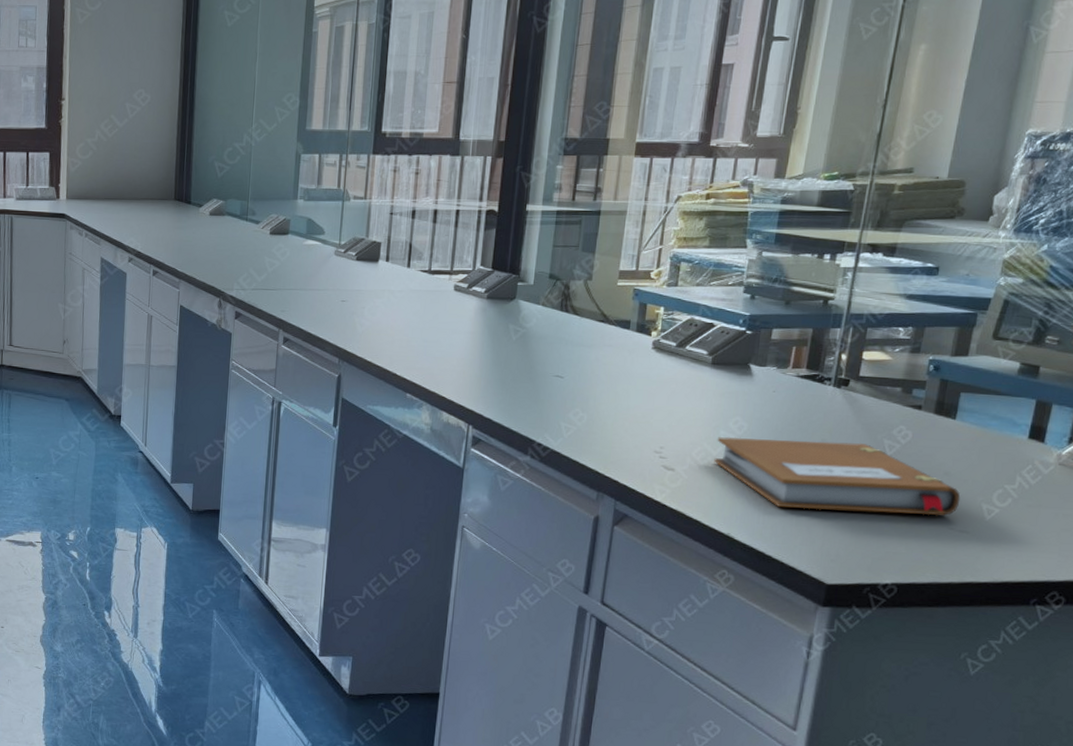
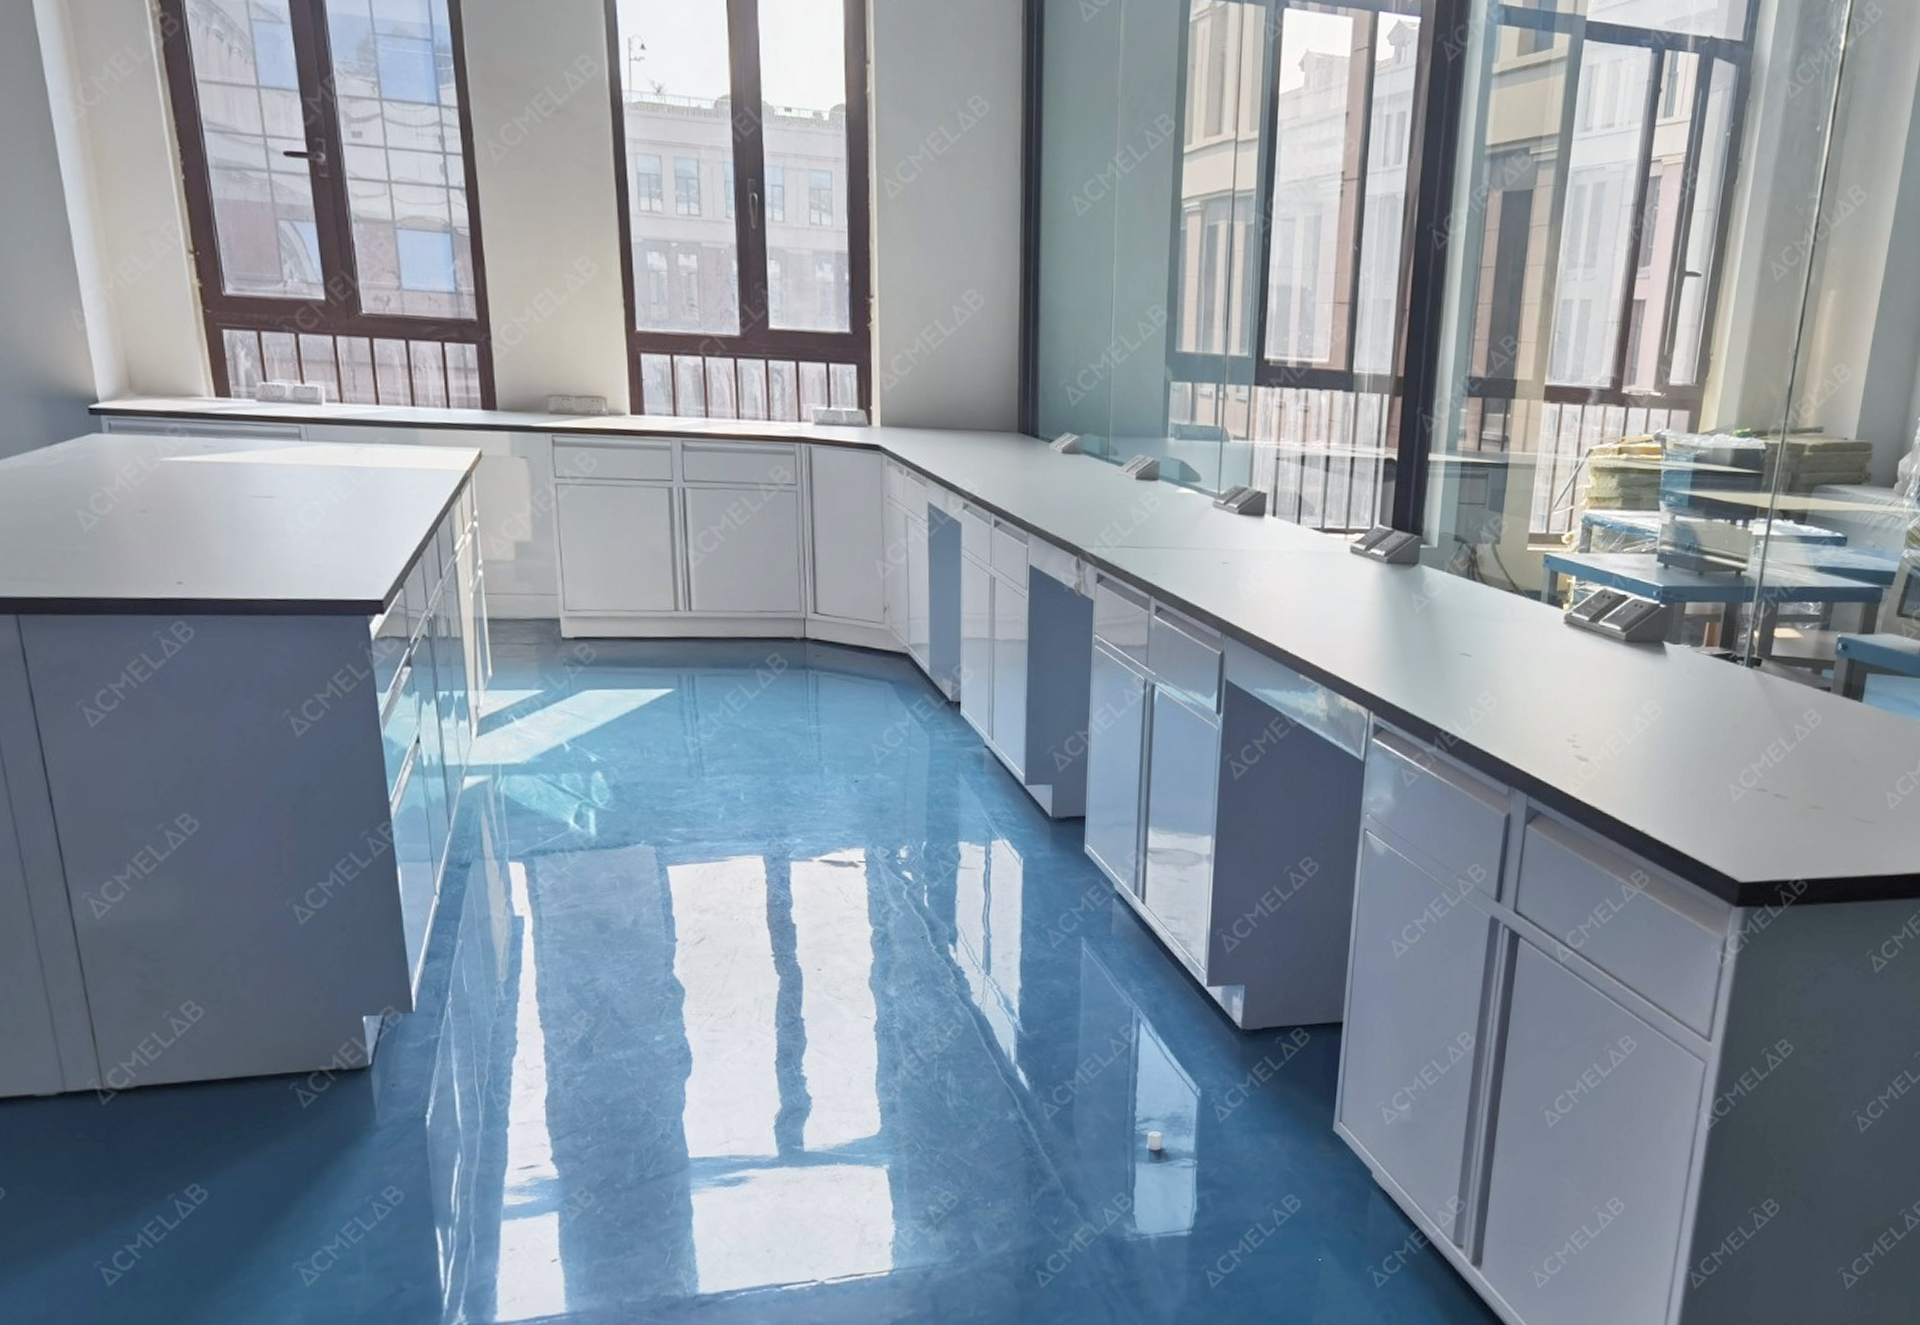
notebook: present [714,437,961,516] -> none [1628,723,1867,806]

